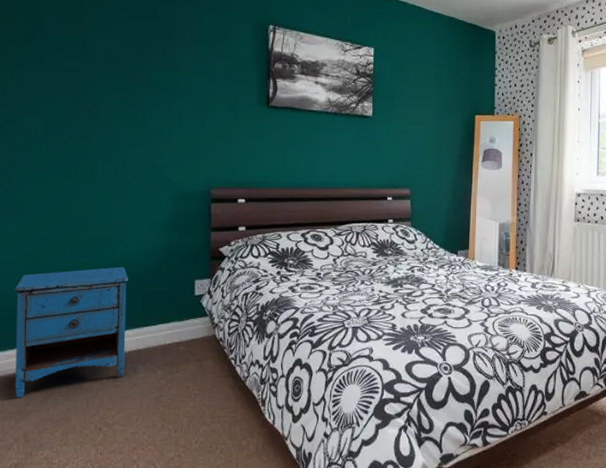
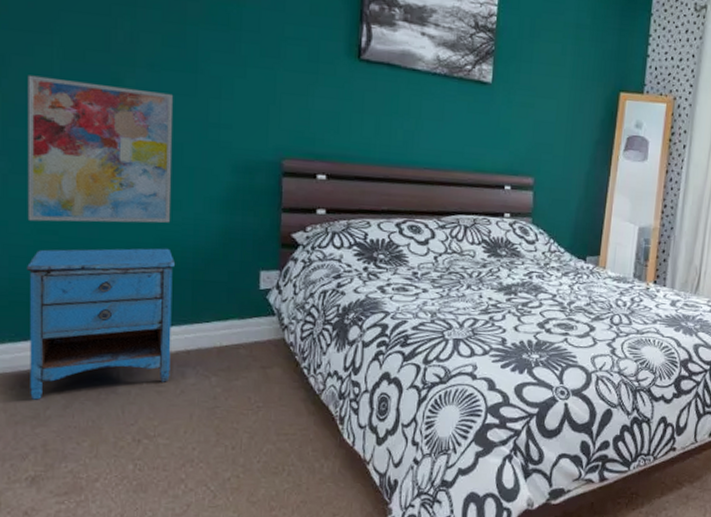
wall art: none [16,139,126,252] -> present [27,75,172,223]

